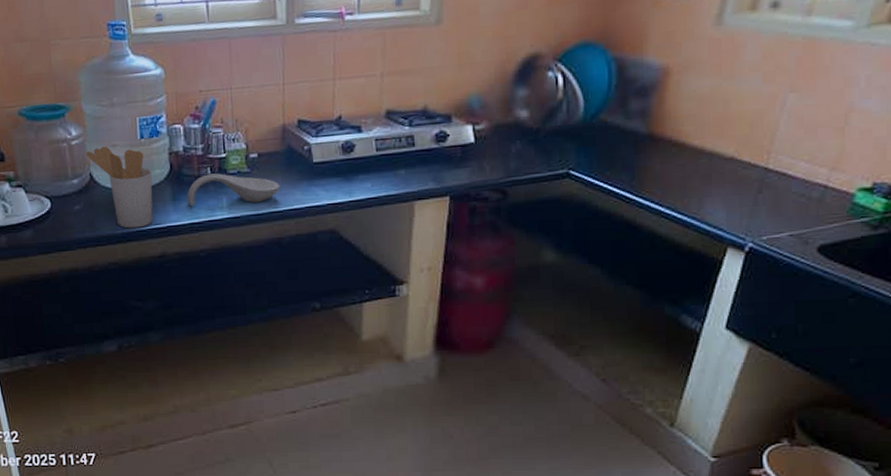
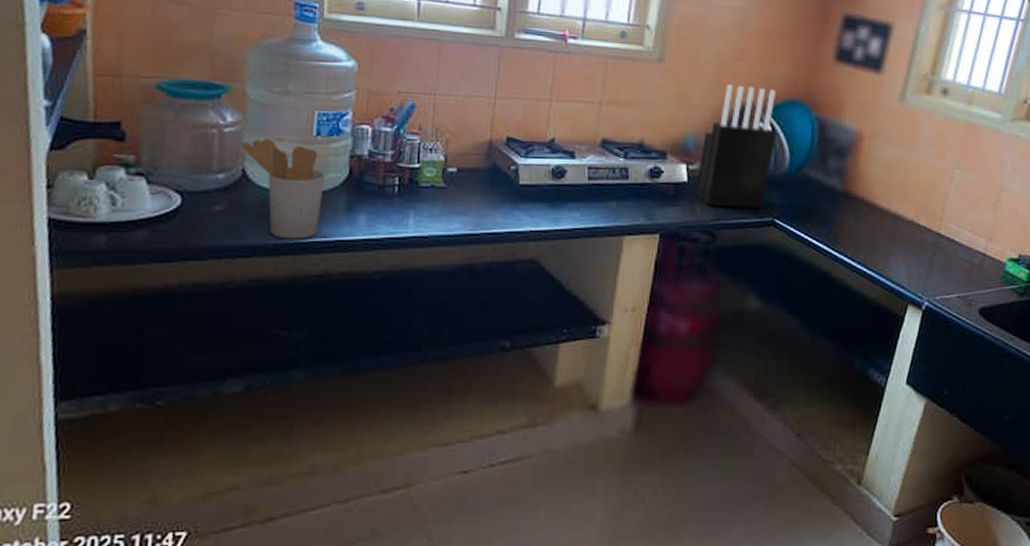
spoon rest: present [187,173,280,207] -> none [365,184,479,222]
knife block: none [483,34,568,165] -> present [695,84,777,208]

